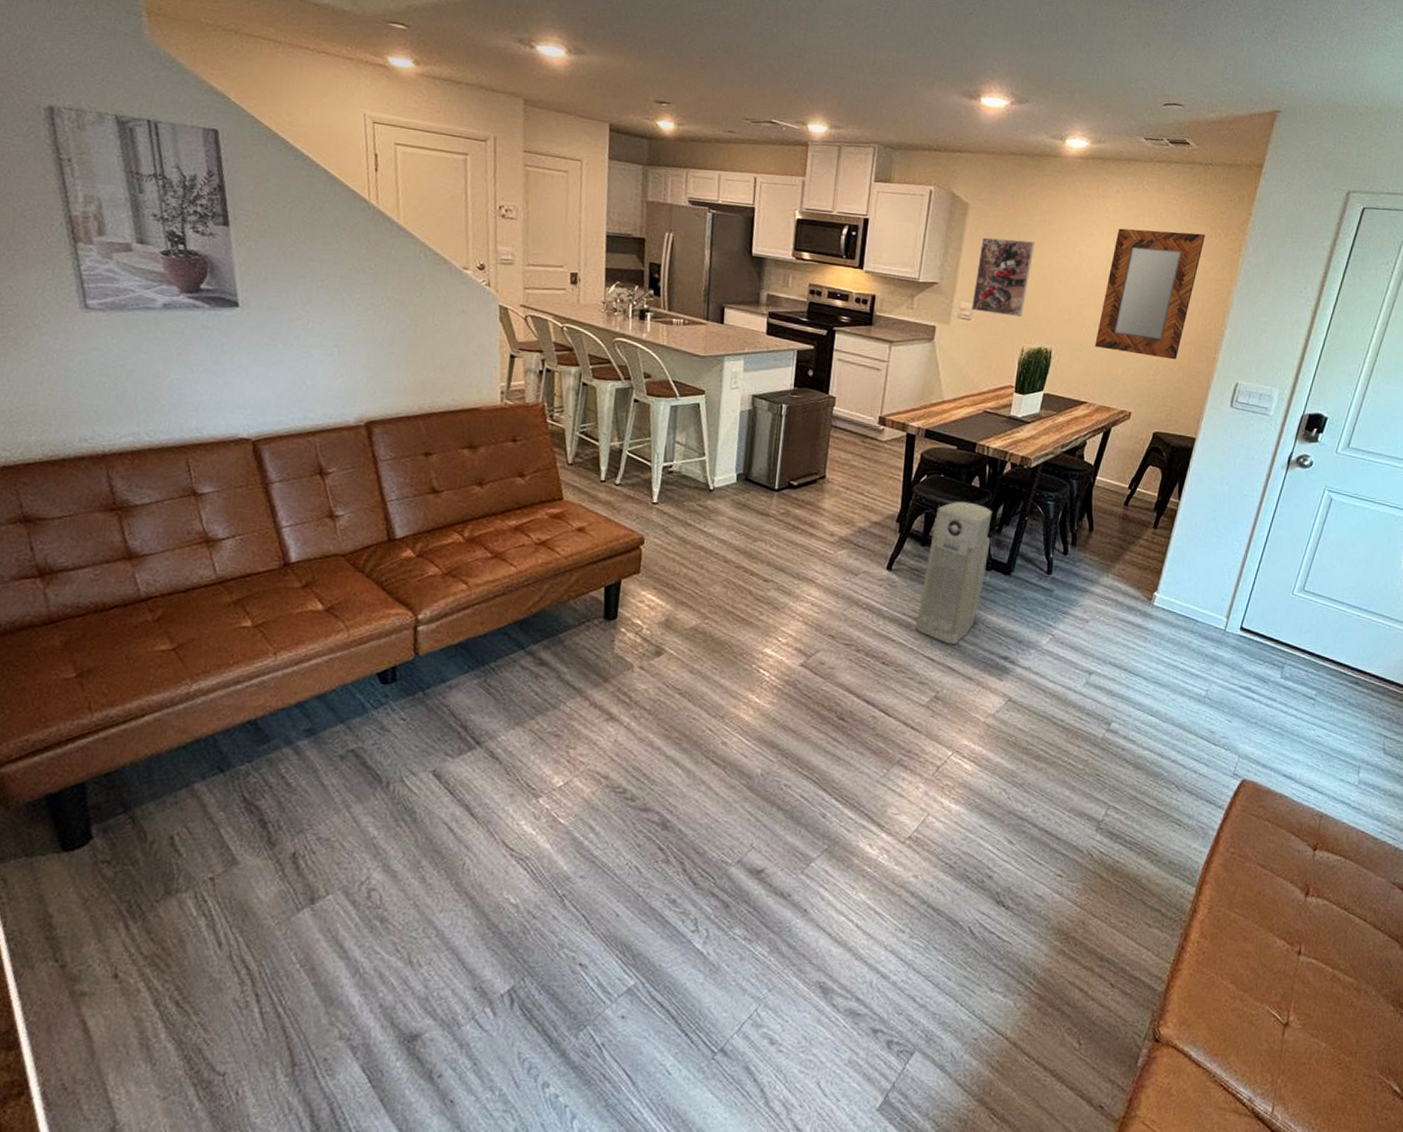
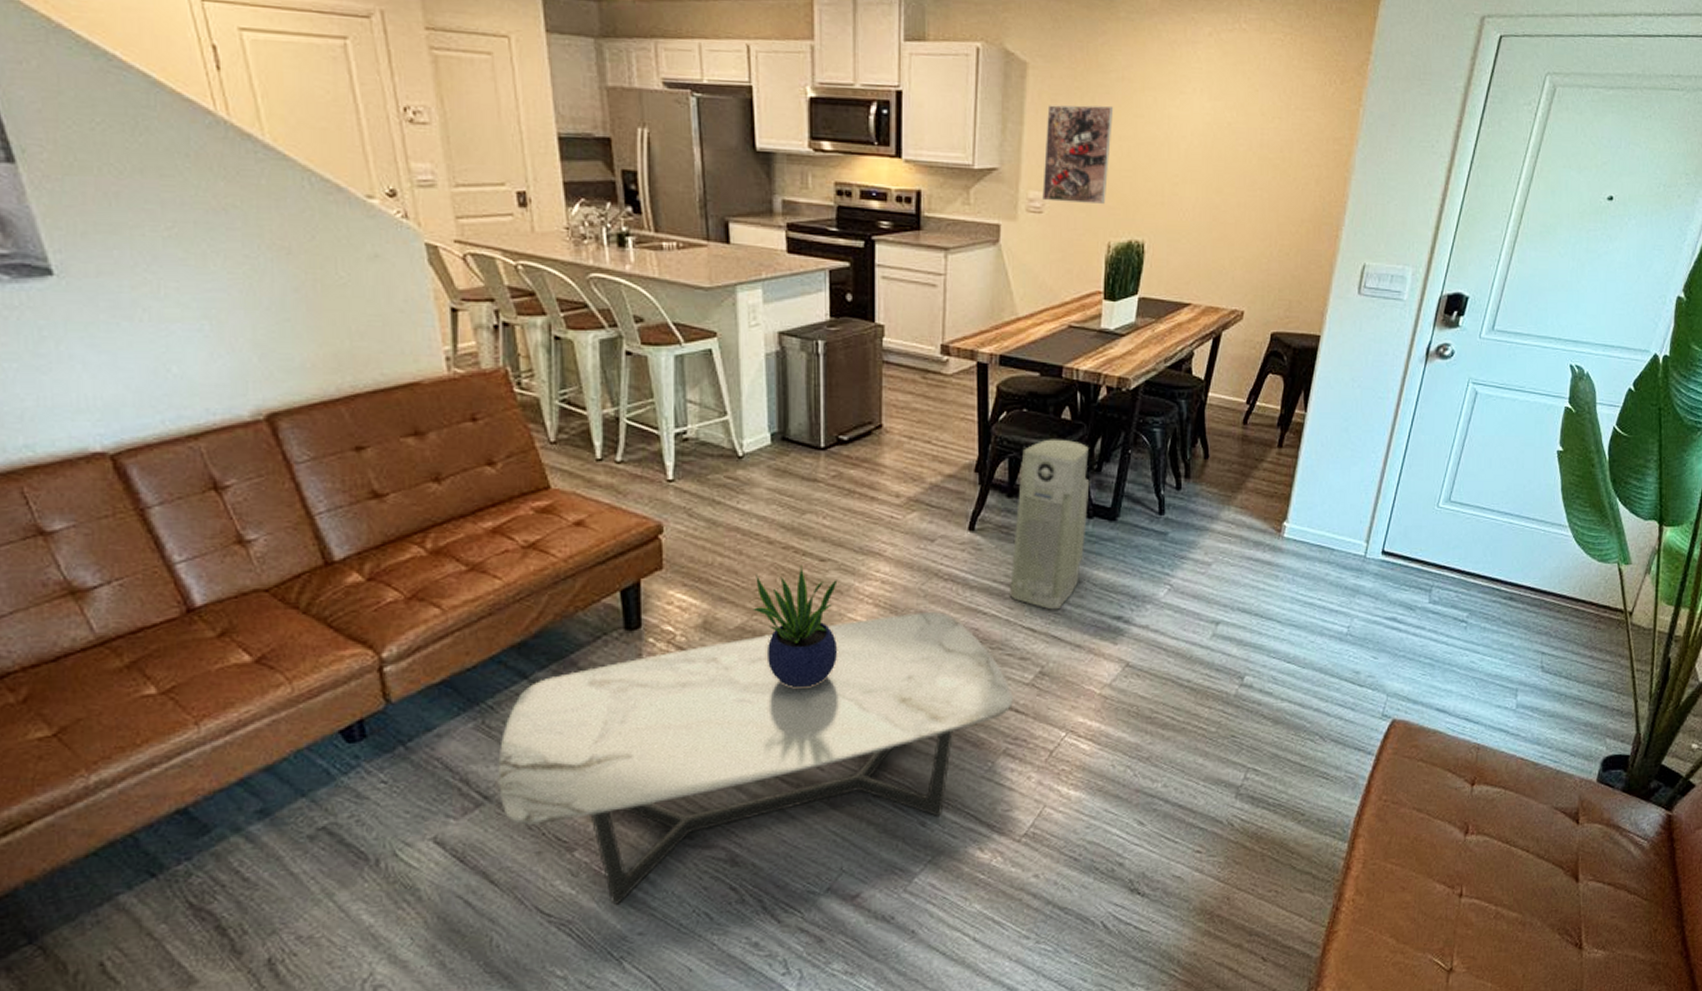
coffee table: none [488,633,910,850] -> present [496,612,1013,906]
potted plant: none [706,582,776,685] -> present [753,565,838,688]
home mirror: present [1095,228,1205,360] -> none [1195,81,1318,243]

